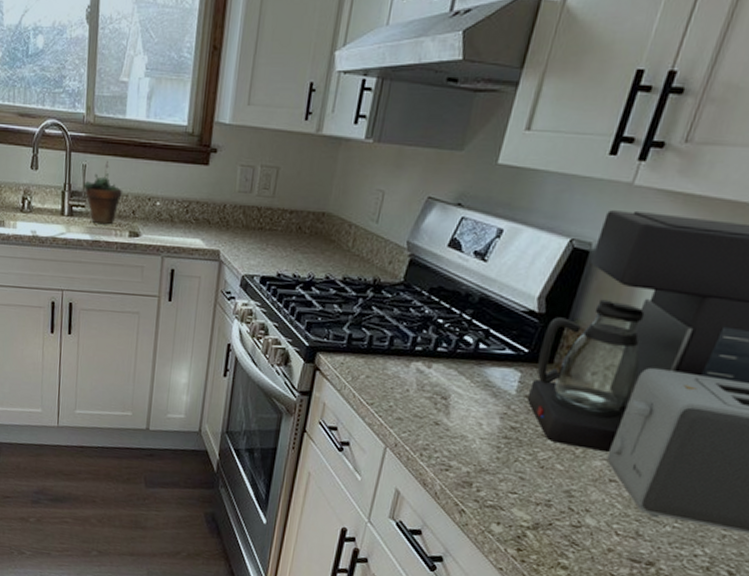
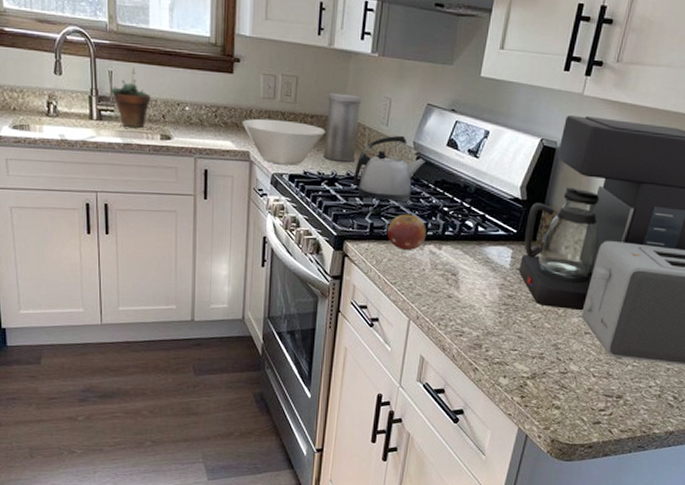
bowl: none [214,214,306,267] -> present [242,118,327,166]
canister: none [300,185,350,264] -> present [323,92,362,162]
kettle: none [331,233,421,312] -> present [352,135,426,203]
fruit: none [366,324,415,367] -> present [386,214,426,250]

